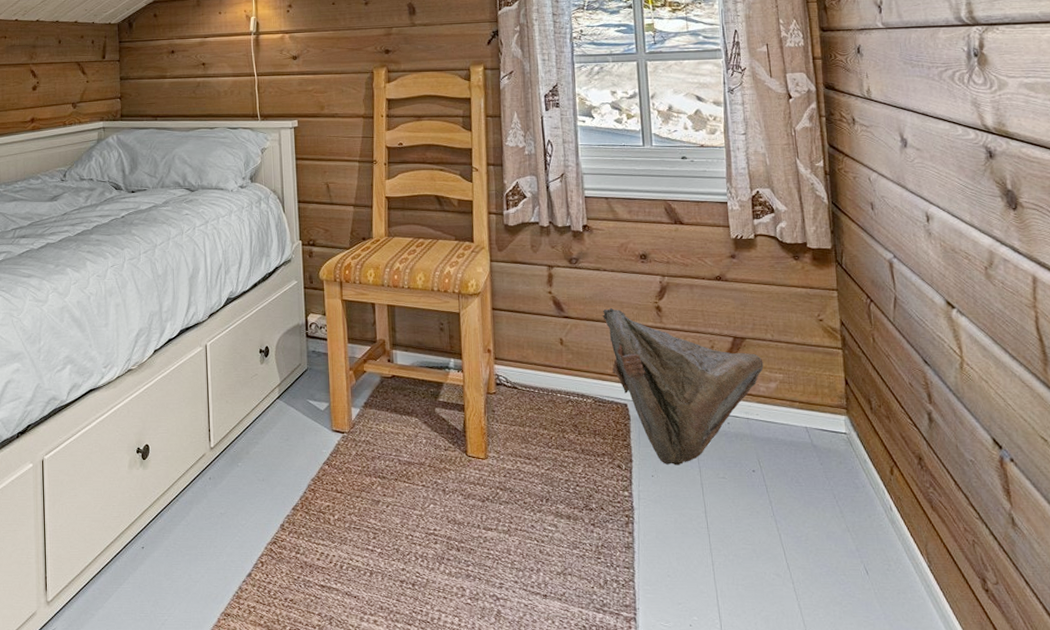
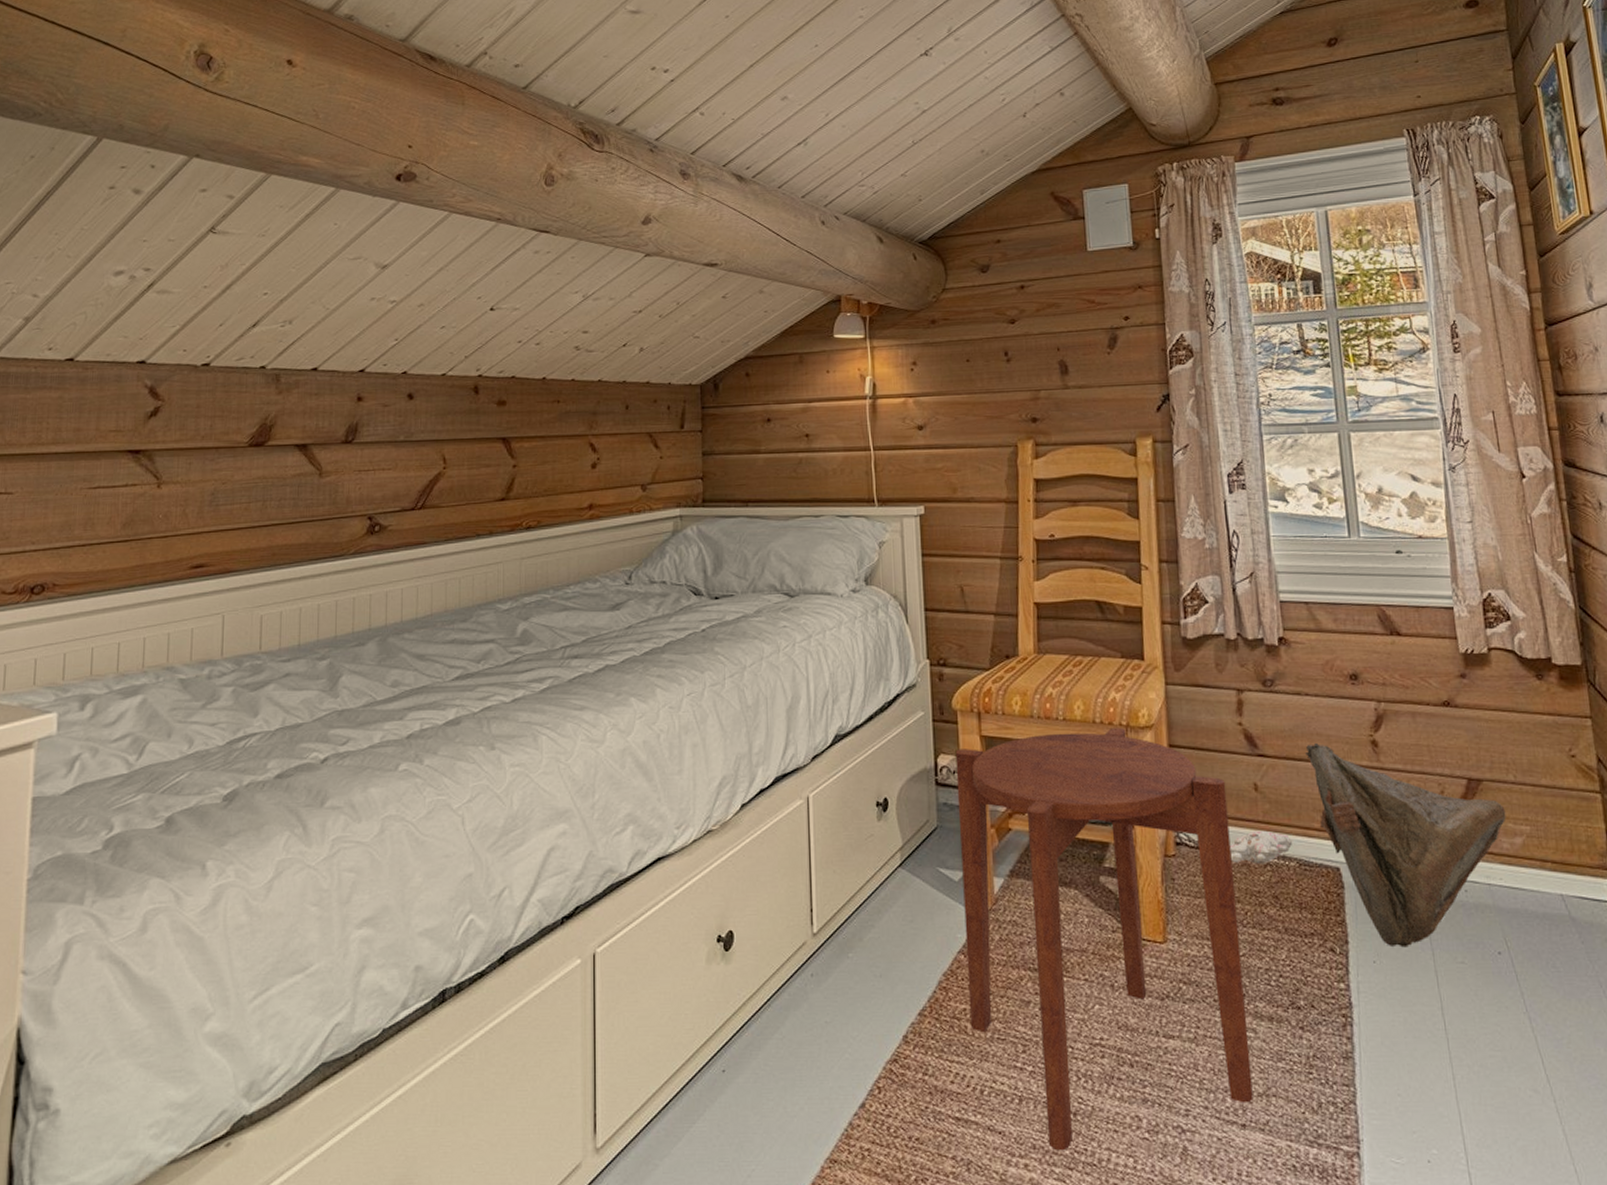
side table: none [322,294,553,611] -> present [955,727,1254,1151]
plush toy: none [539,375,589,400] -> present [1229,830,1292,863]

